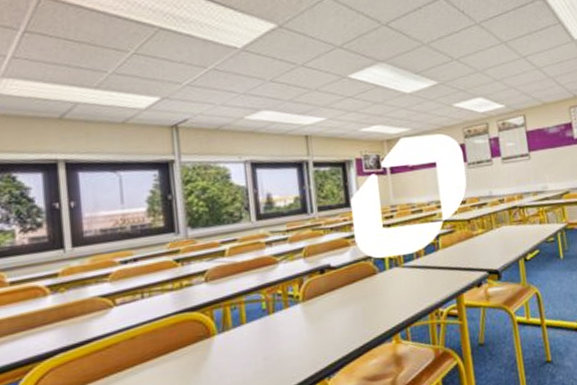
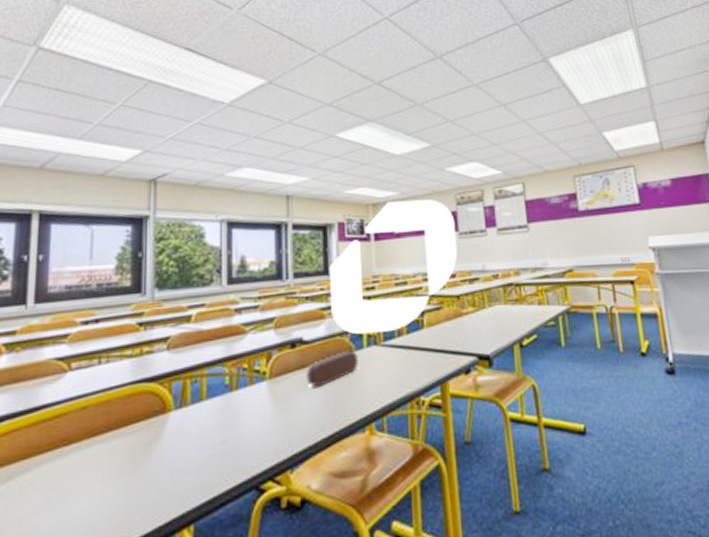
pencil case: none [336,273,383,306] -> present [306,351,360,387]

